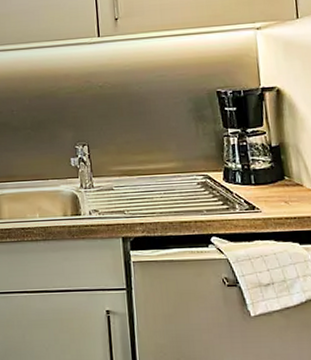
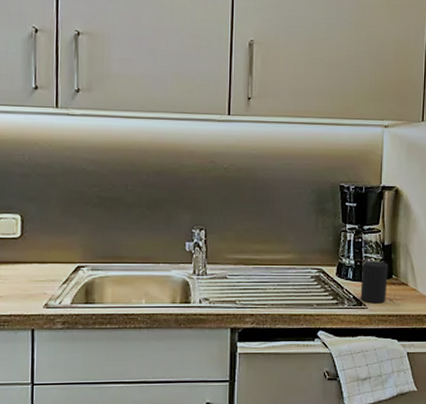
cup: none [250,163,281,207] -> present [360,261,388,304]

